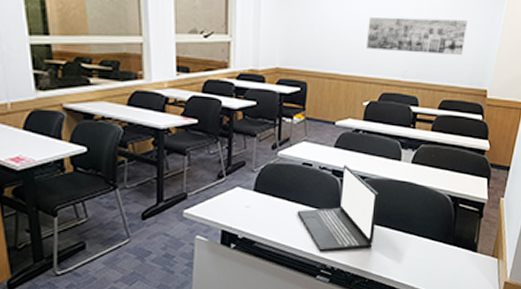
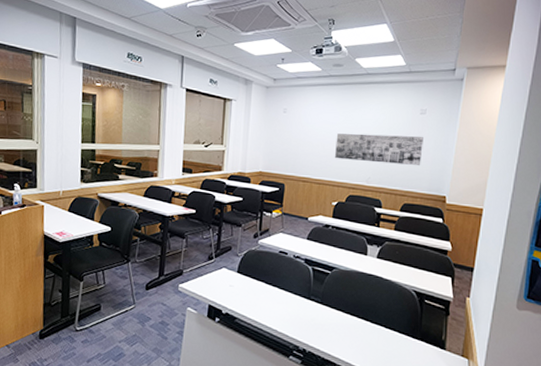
laptop: present [297,165,379,252] -> none [273,255,347,335]

